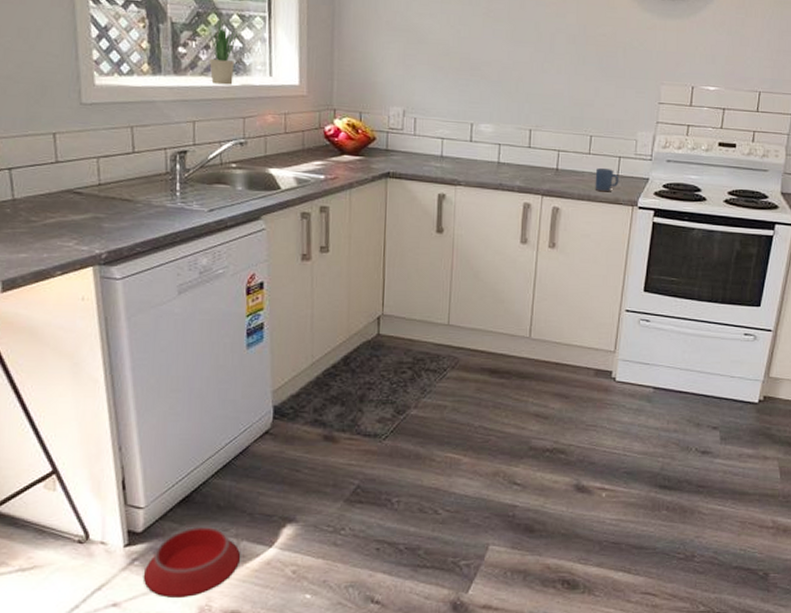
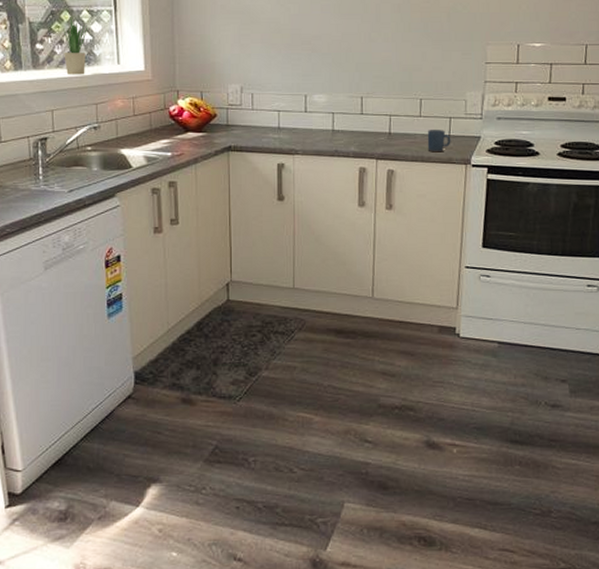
pet bowl: present [143,526,240,598] -> none [23,487,110,556]

